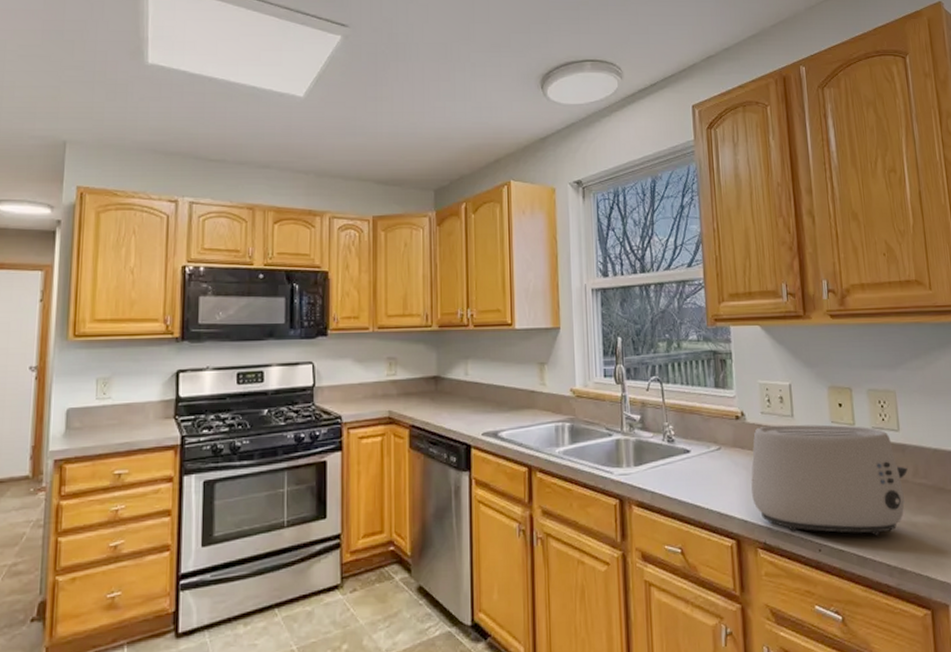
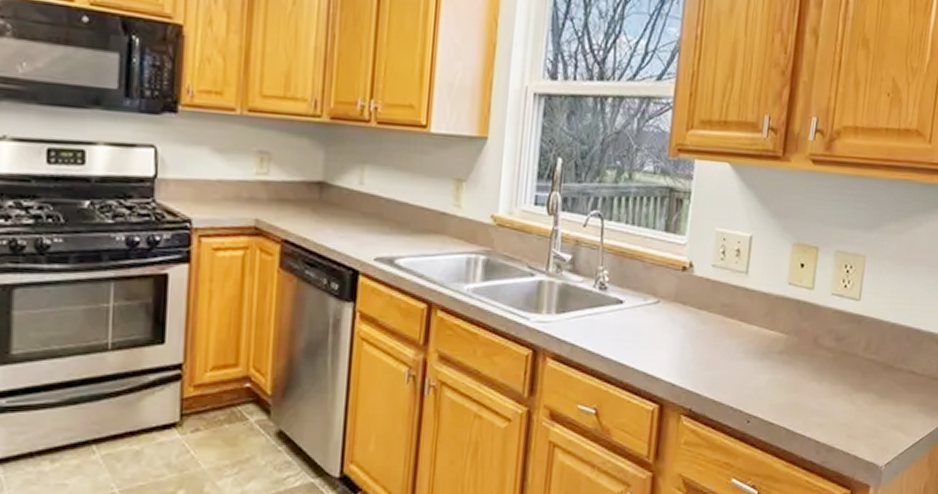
toaster: present [751,424,908,536] -> none [685,280,860,411]

